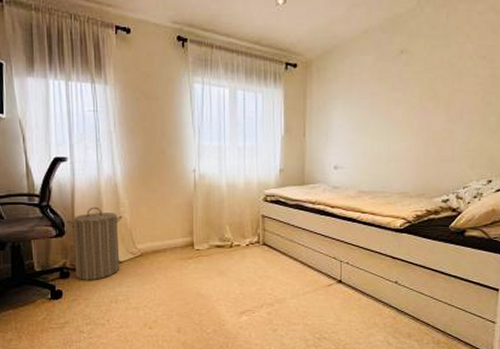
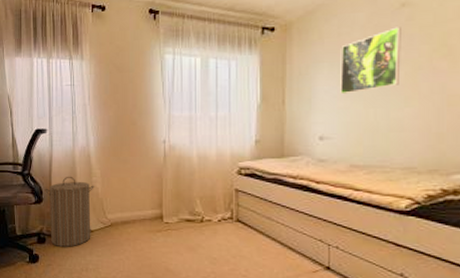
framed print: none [352,71,400,129] -> present [340,27,401,95]

